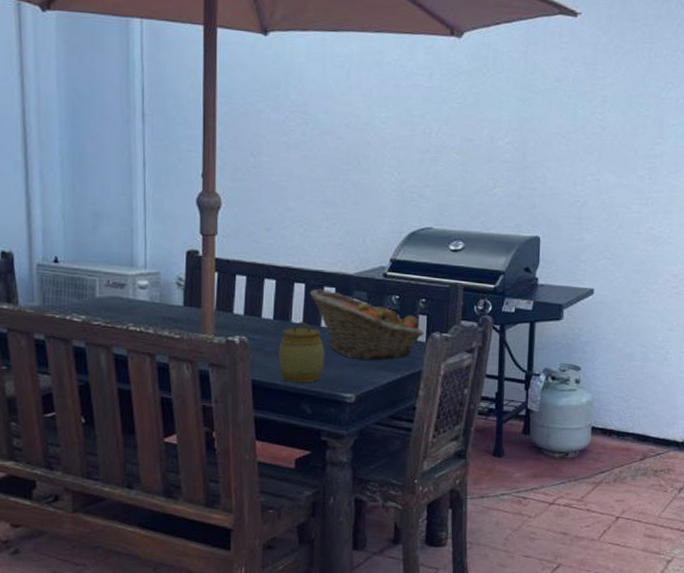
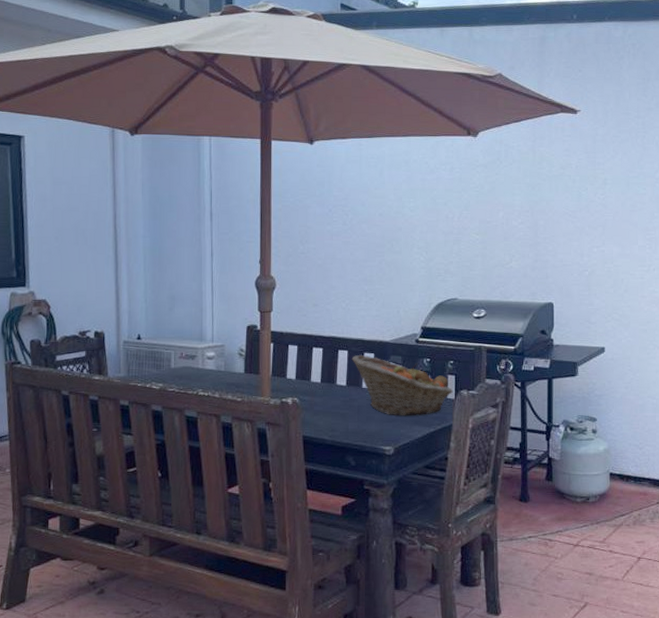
jar: present [279,321,325,383] -> none [326,383,366,438]

